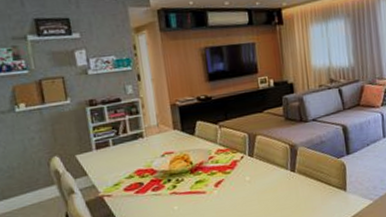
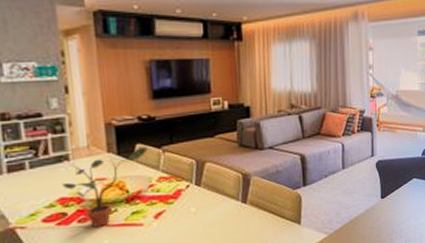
potted plant: none [139,123,207,195] -> present [62,147,148,227]

